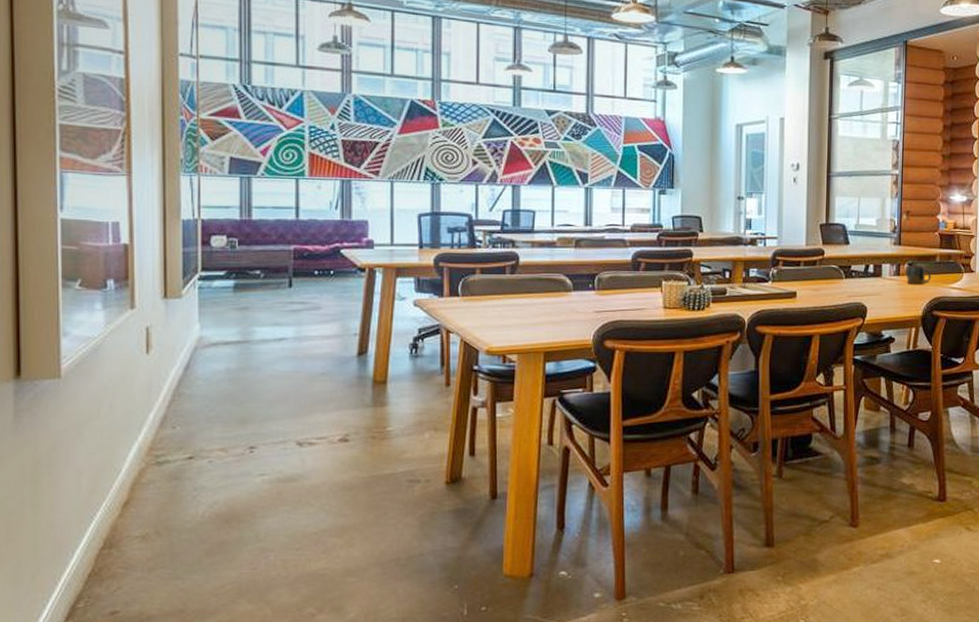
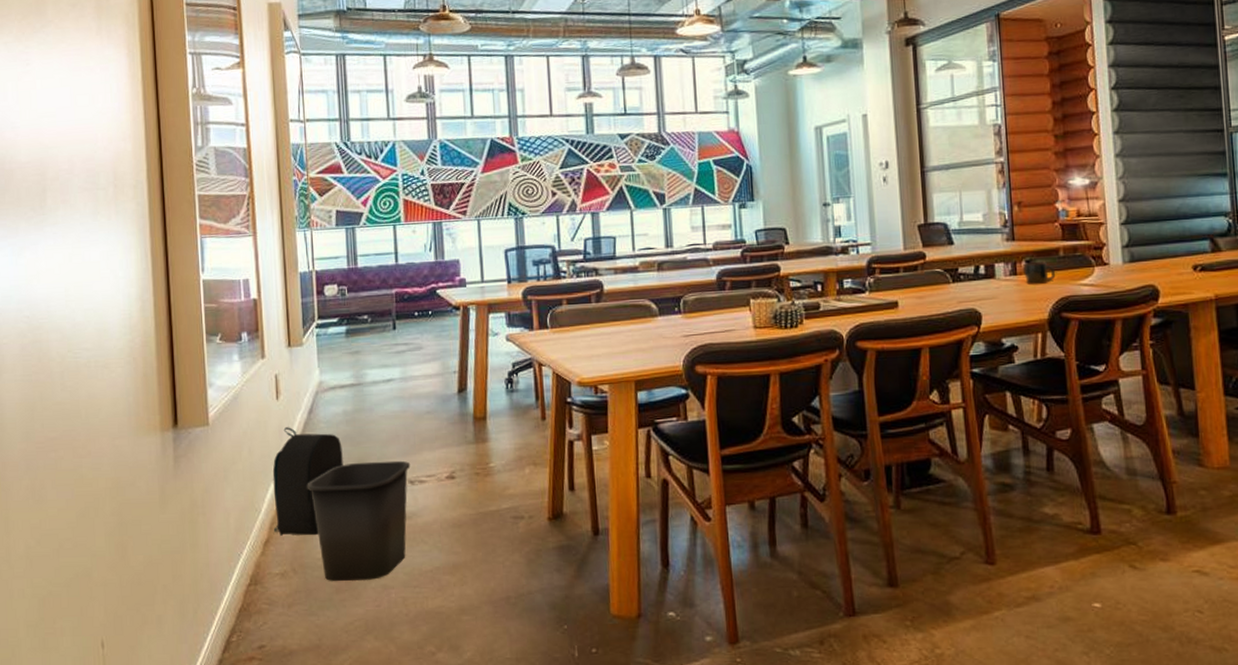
backpack: none [135,383,222,498] -> present [272,427,343,537]
waste bin: none [178,422,300,544] -> present [307,460,411,581]

